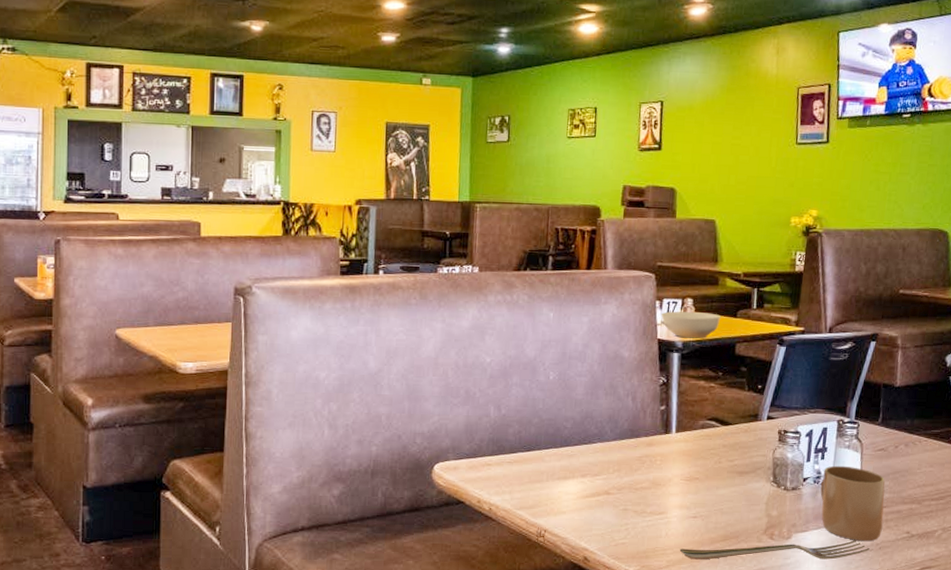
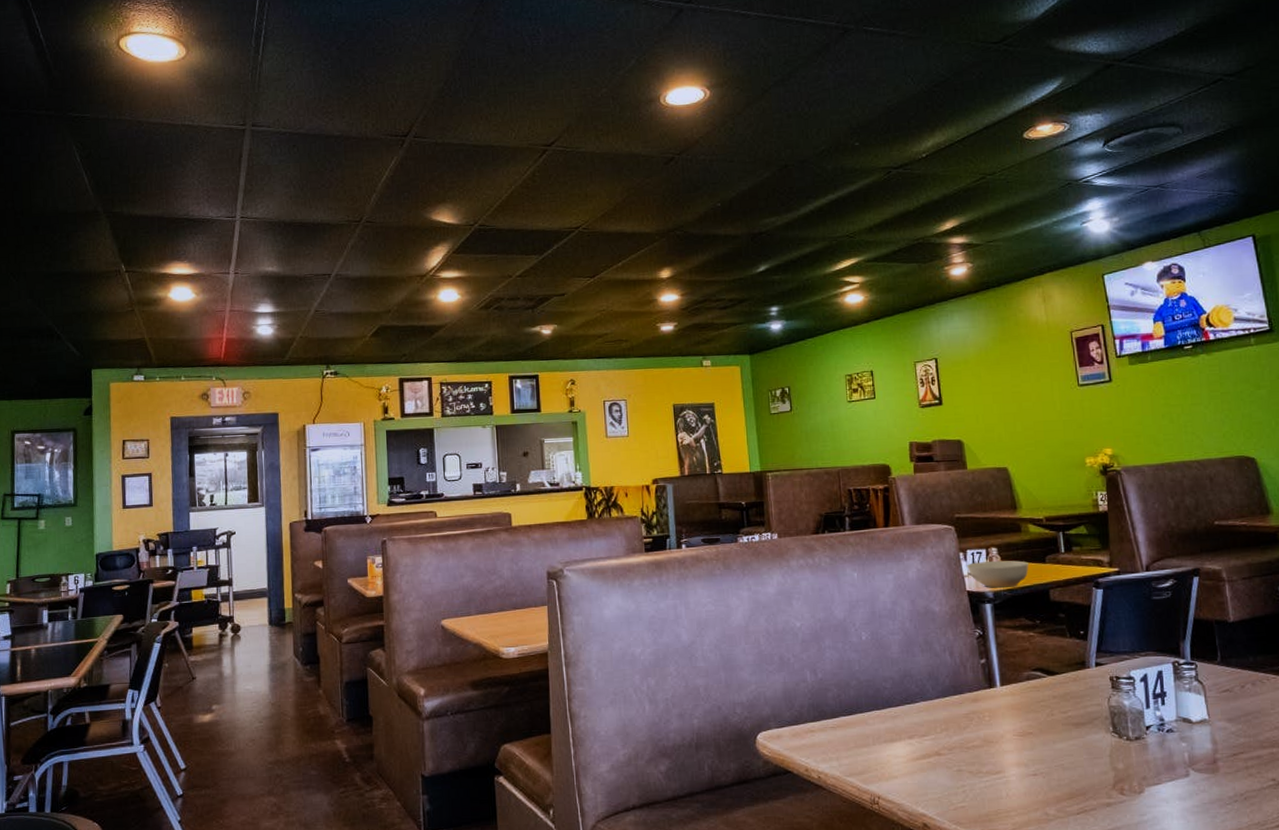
fork: present [679,540,870,560] -> none [1024,791,1234,821]
mug: present [820,465,885,542] -> none [1166,710,1244,792]

